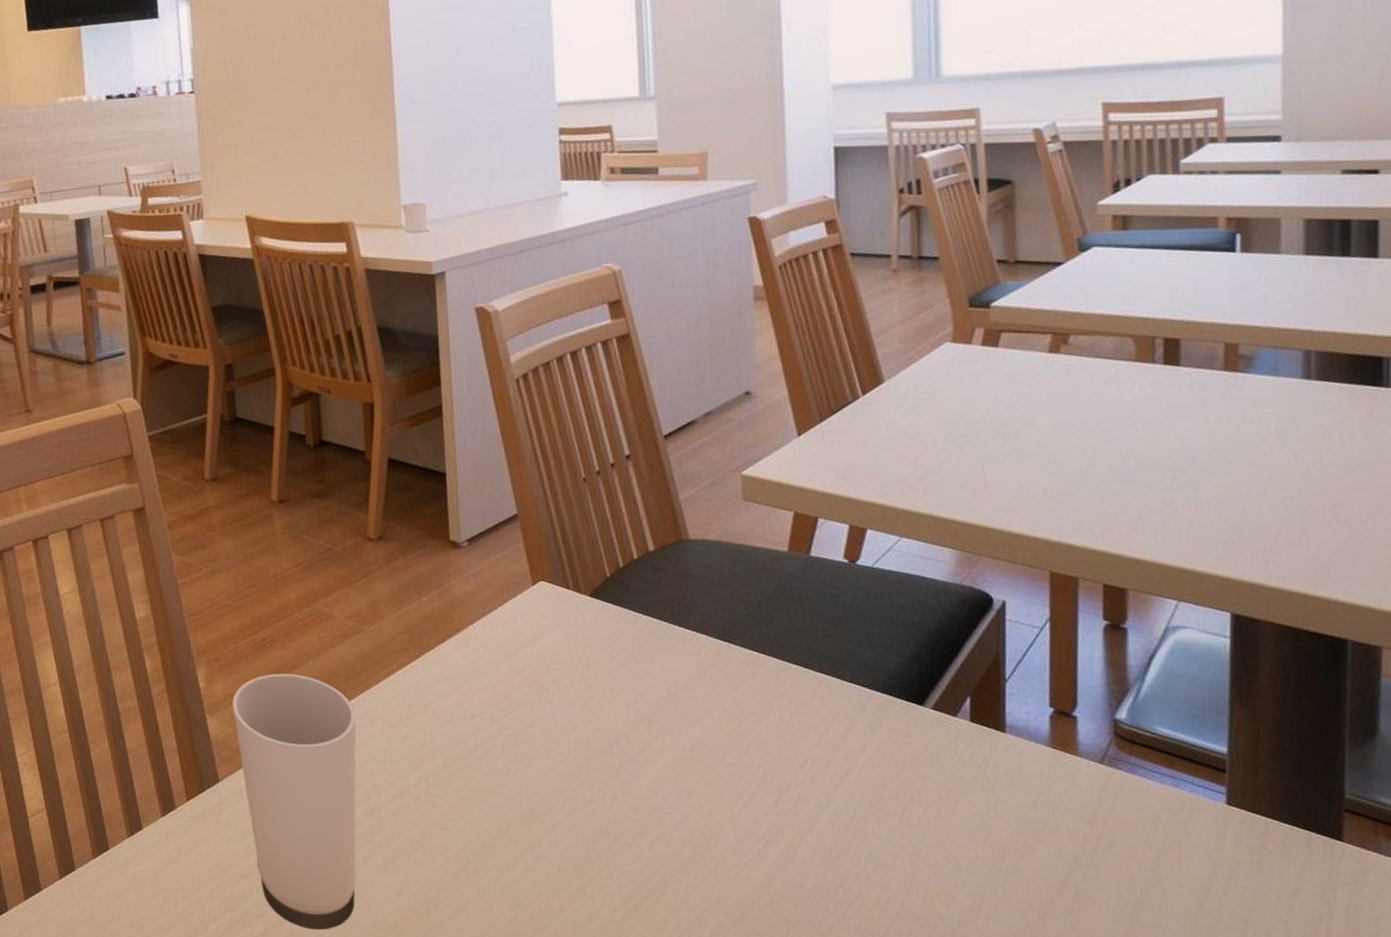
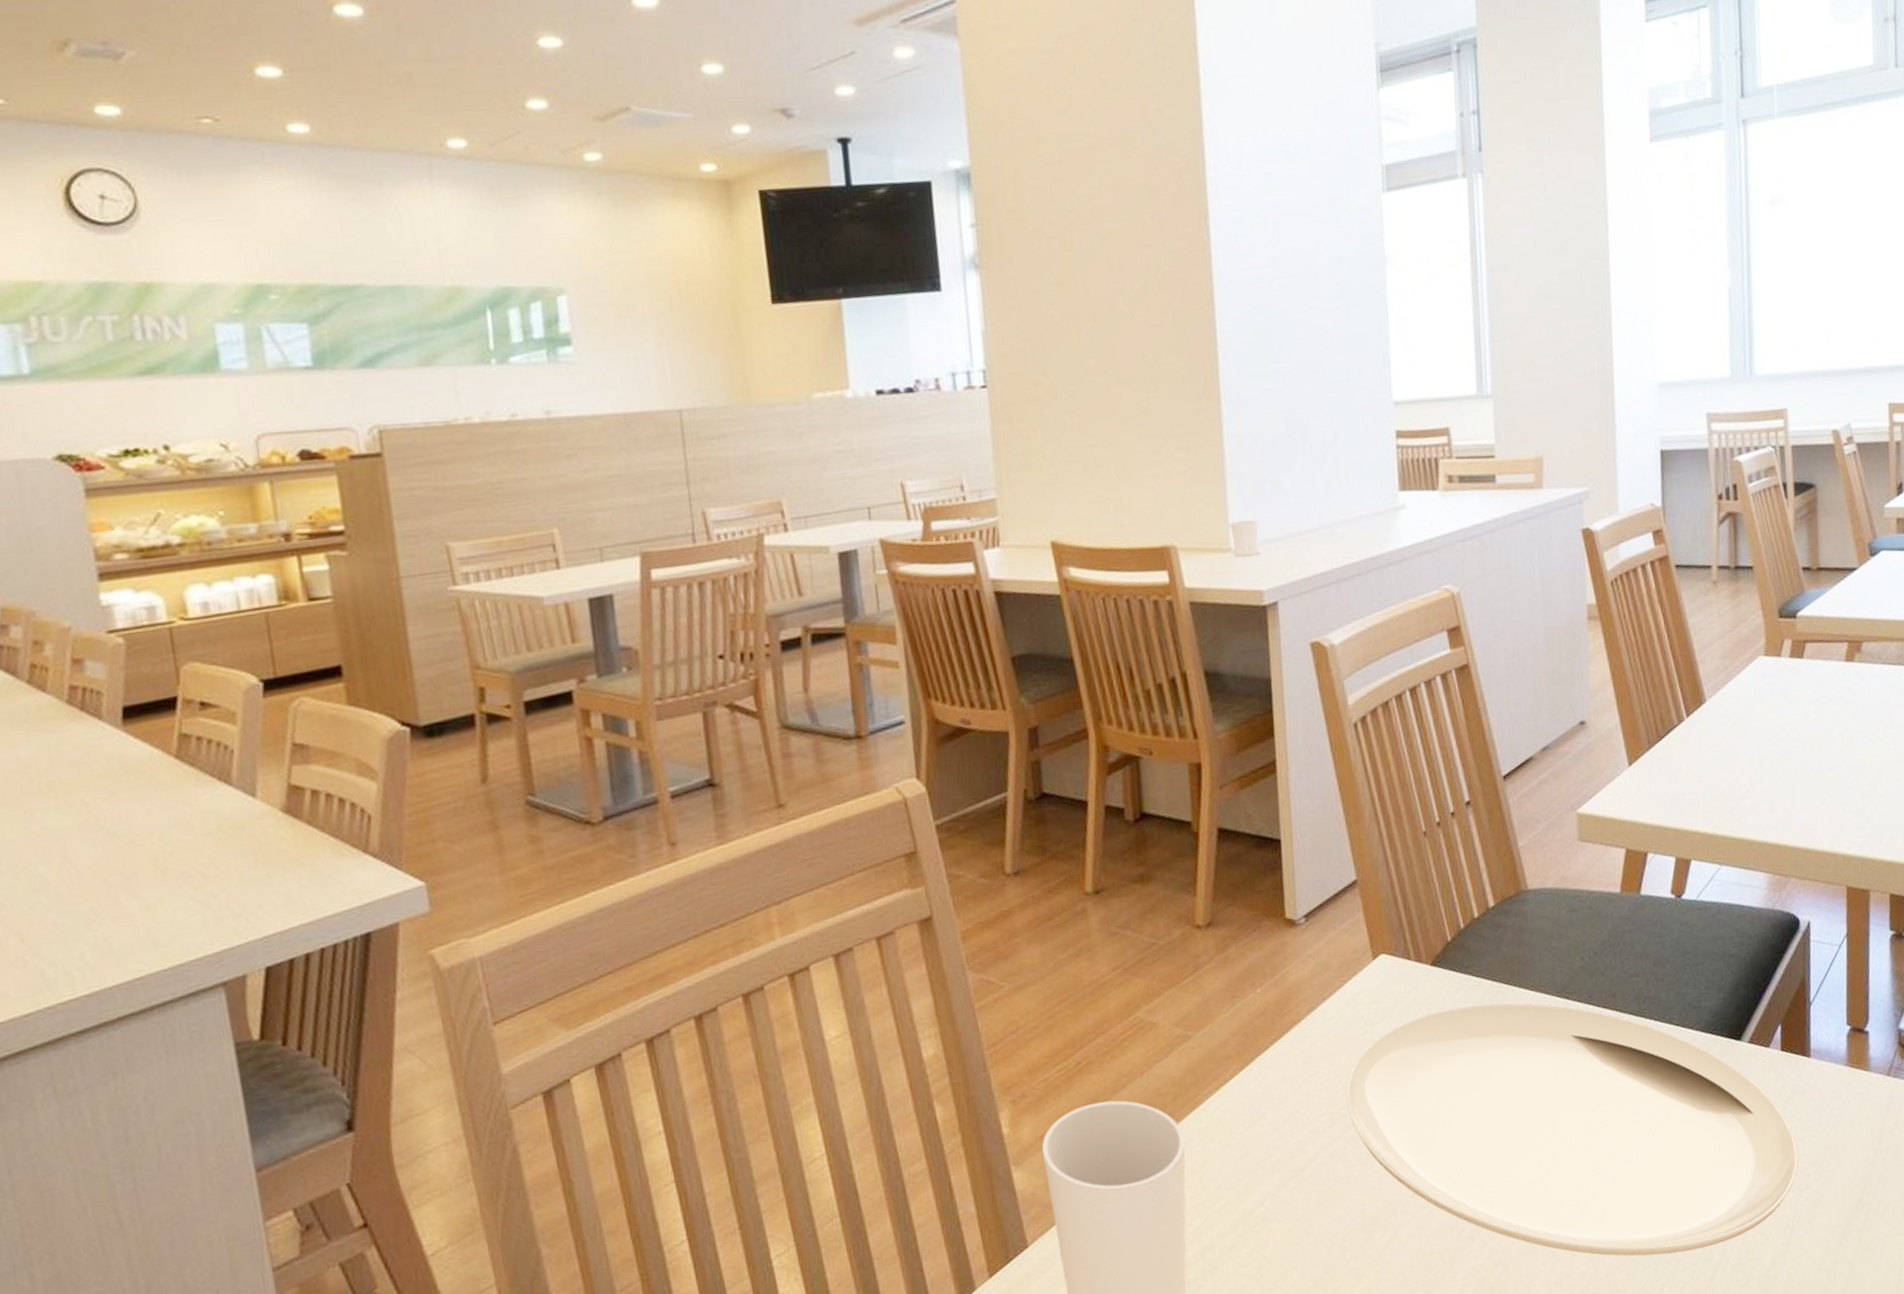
plate: none [506,636,990,897] -> present [1346,1003,1798,1257]

